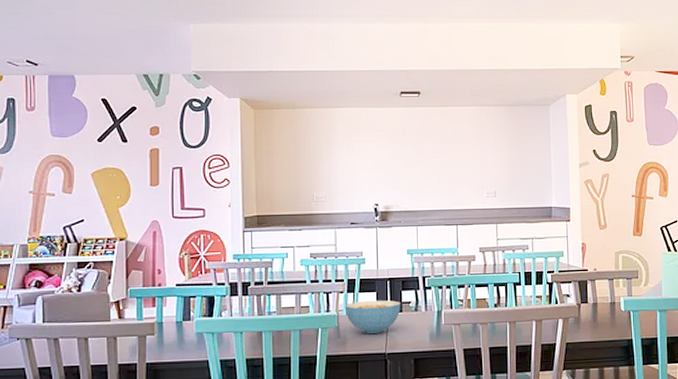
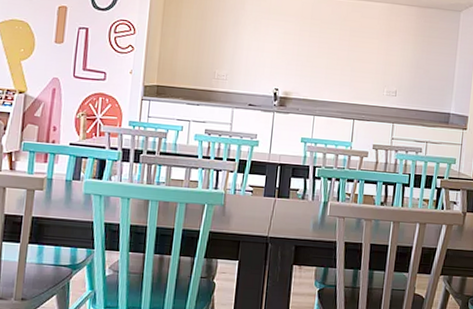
cereal bowl: present [344,300,401,333] -> none [233,182,289,216]

